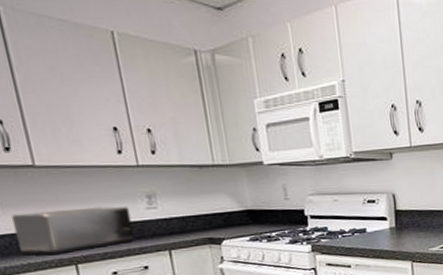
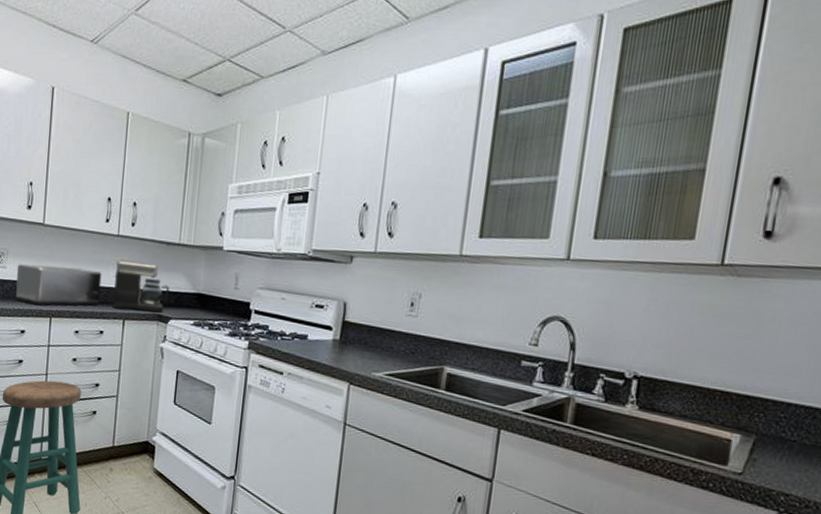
coffee maker: none [144,189,215,240] -> present [113,259,169,313]

